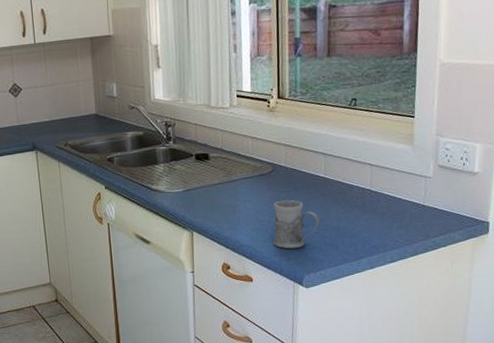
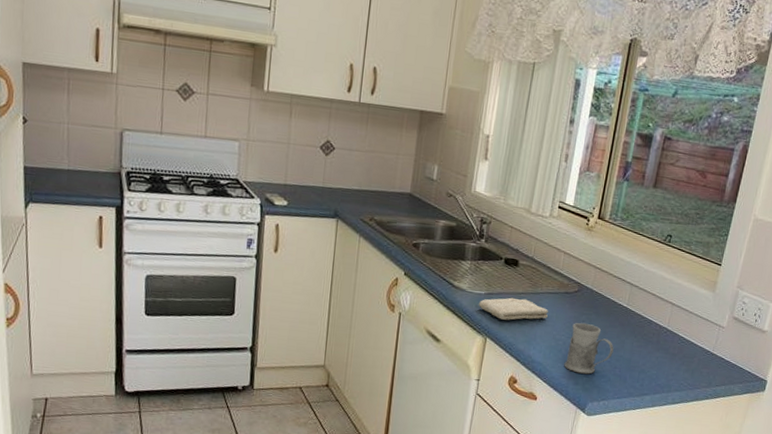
washcloth: none [178,188,247,212] -> present [478,297,548,320]

